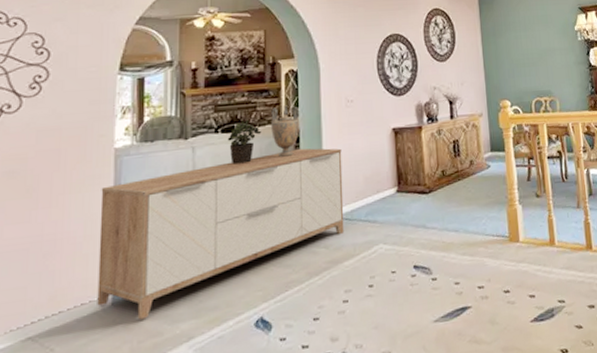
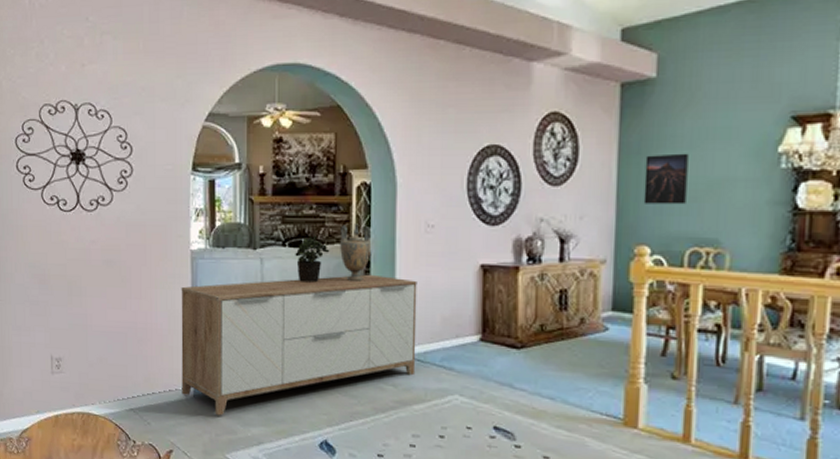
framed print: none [499,33,528,70] -> present [643,153,689,205]

